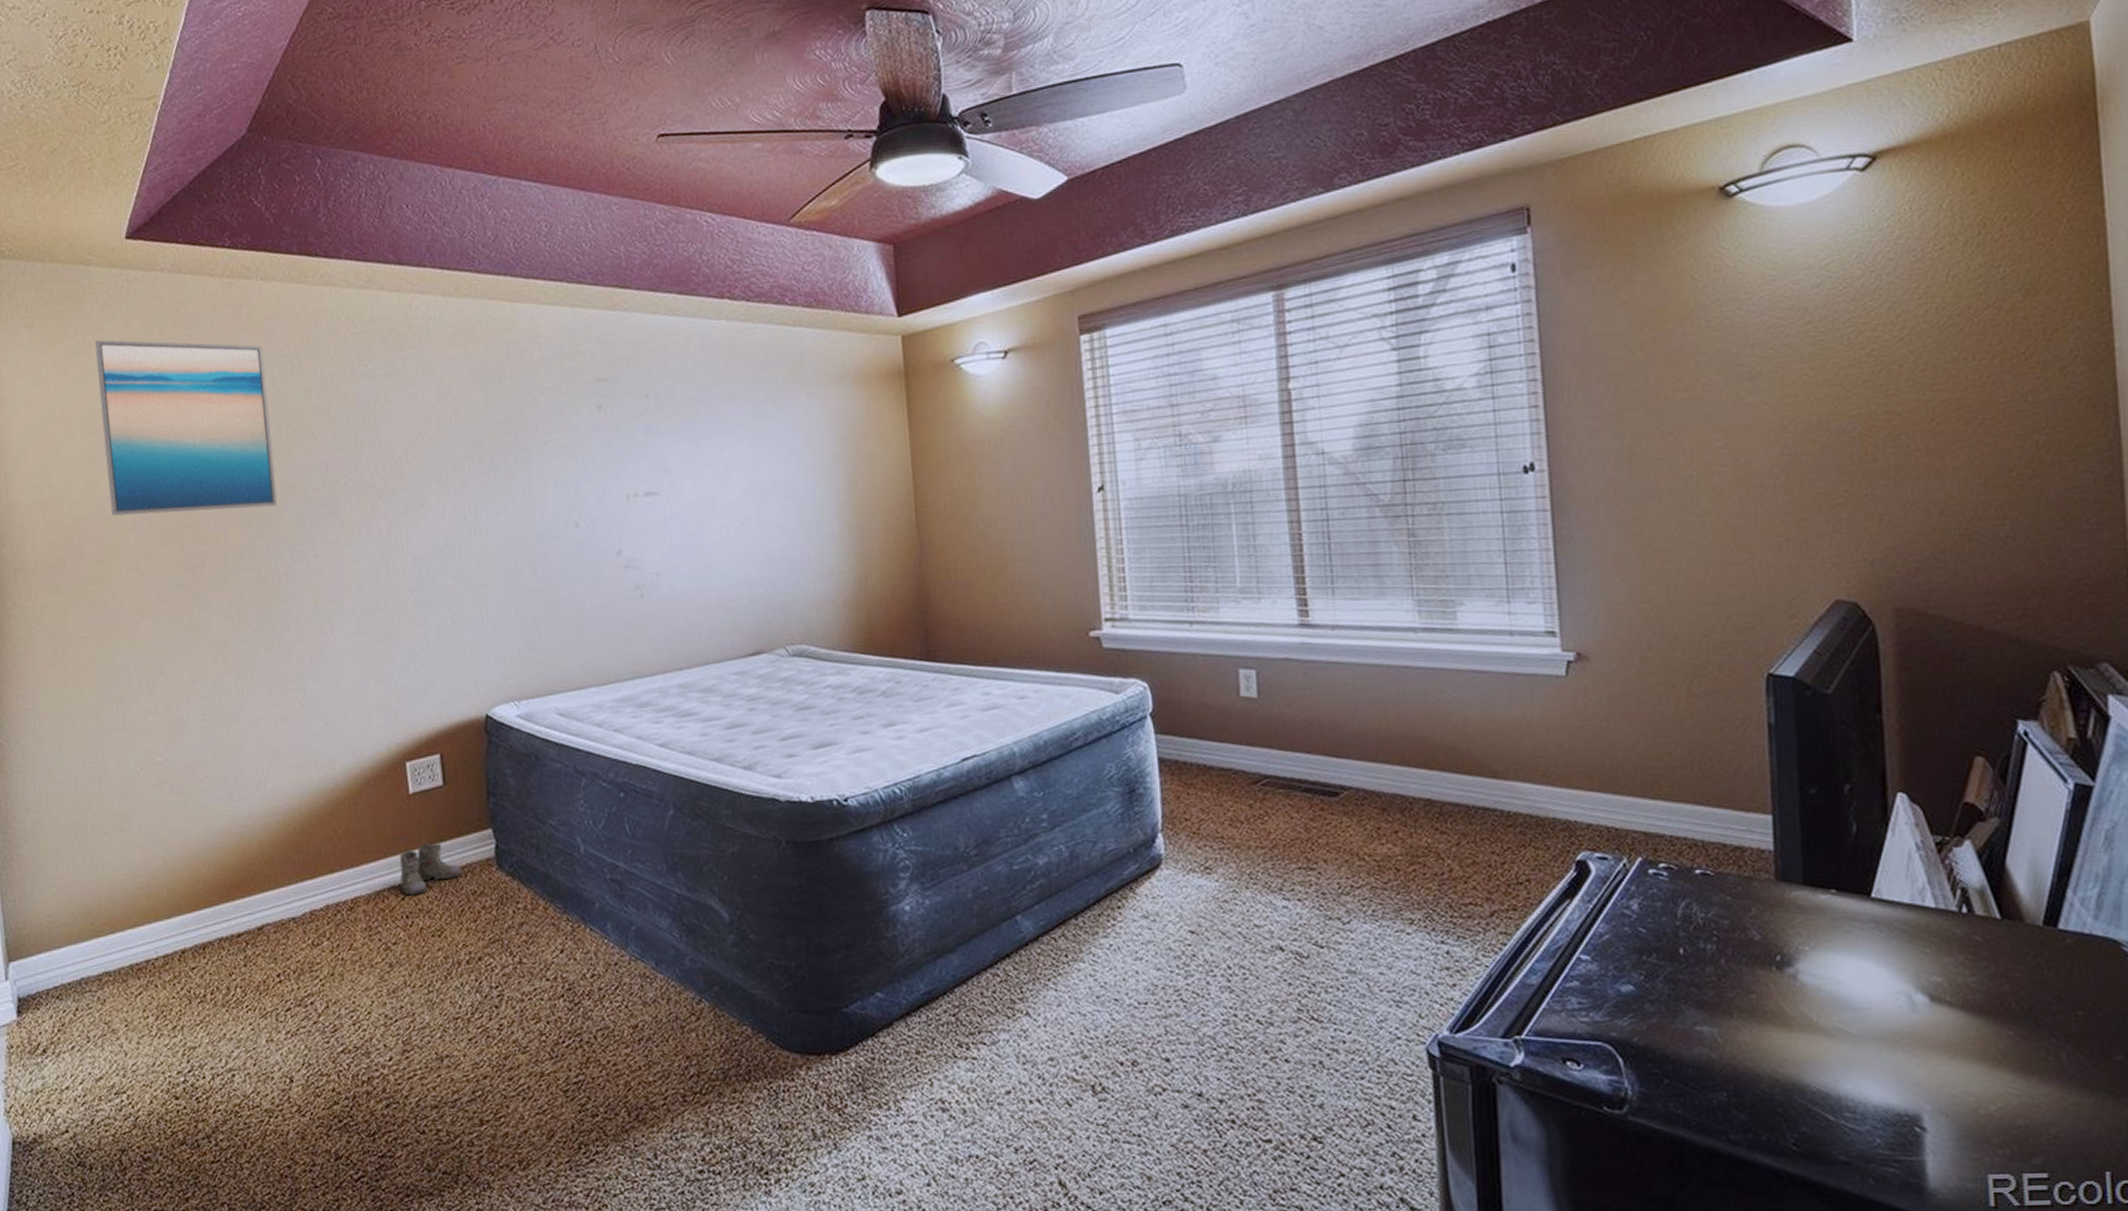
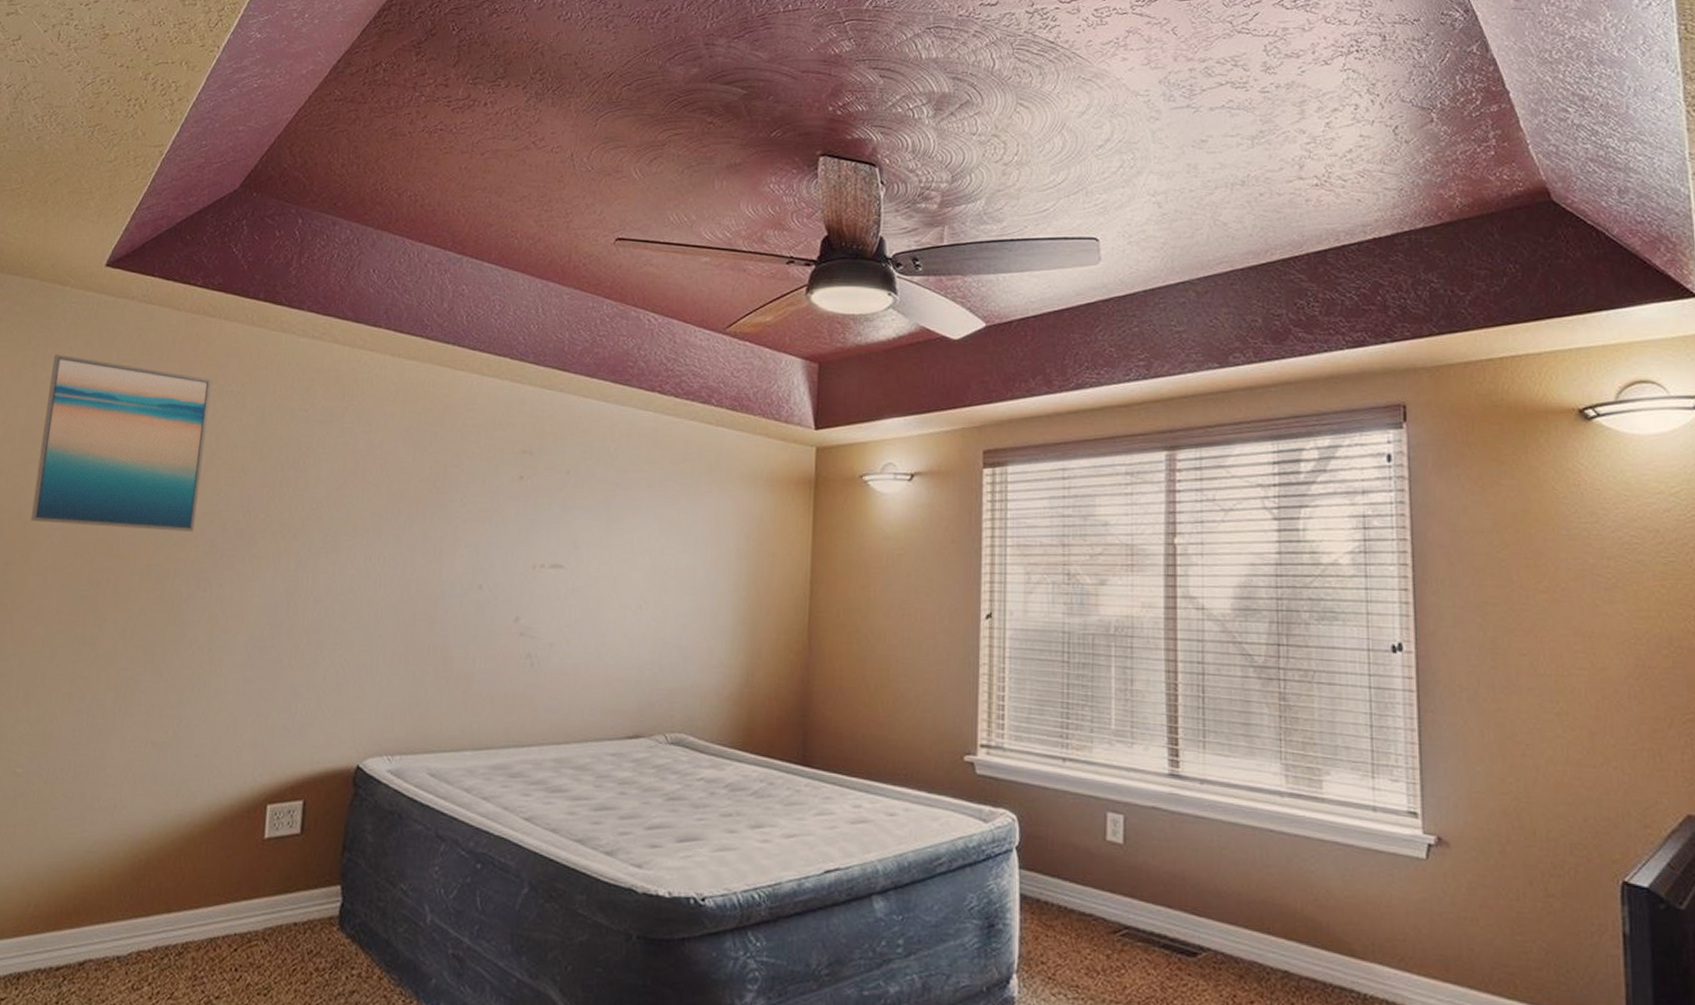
boots: present [392,843,462,896] -> none [225,893,301,948]

